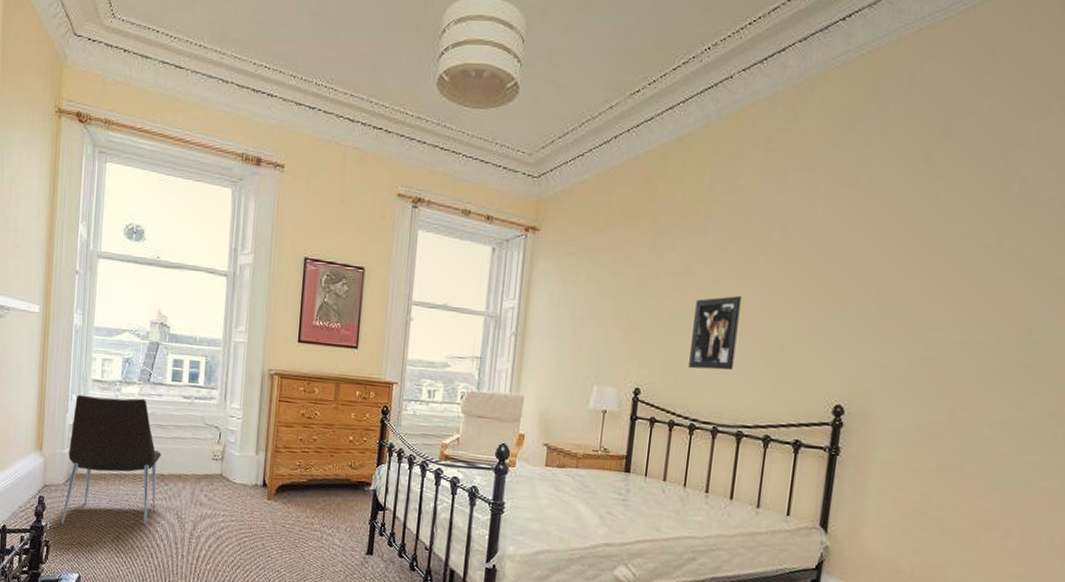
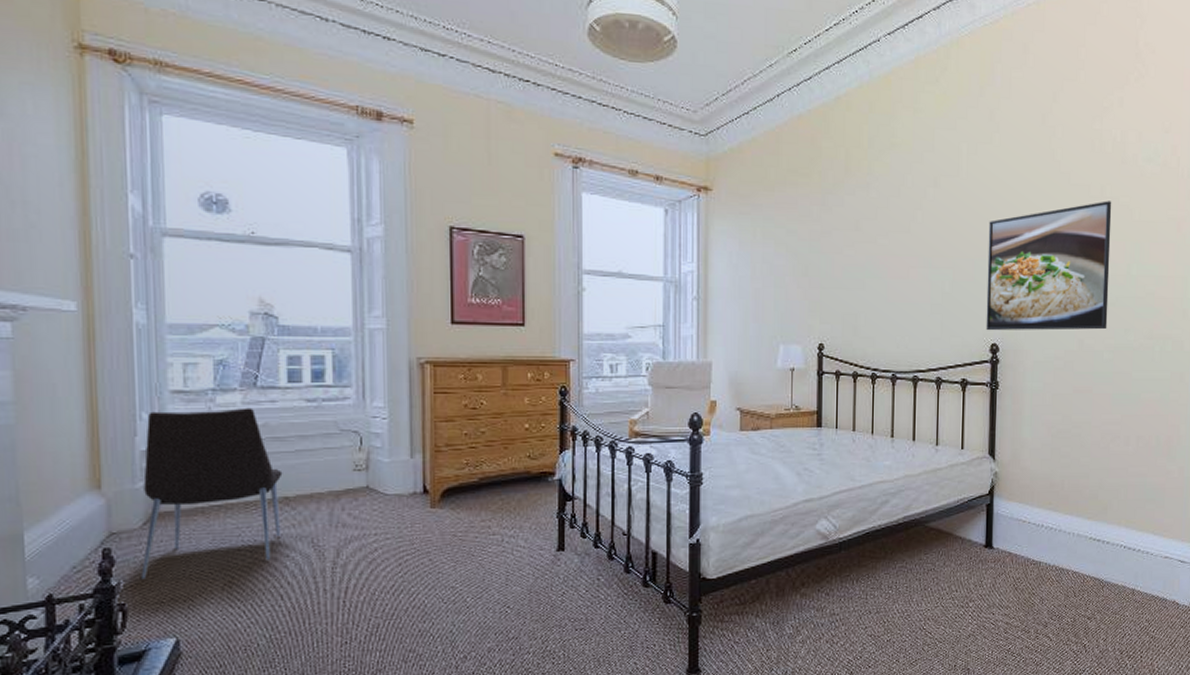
wall art: present [689,296,742,370] -> none [866,249,906,321]
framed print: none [829,252,1013,402] -> present [986,201,1112,331]

